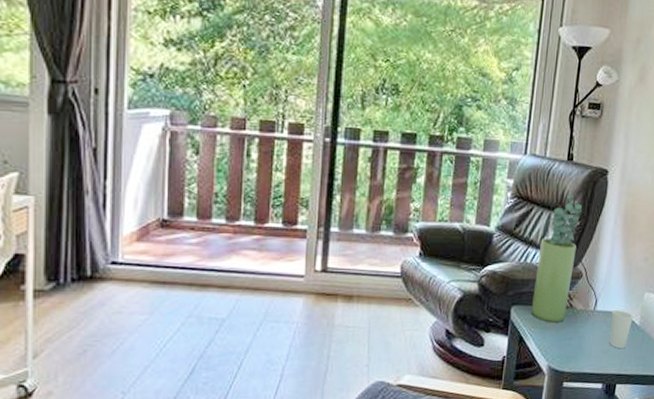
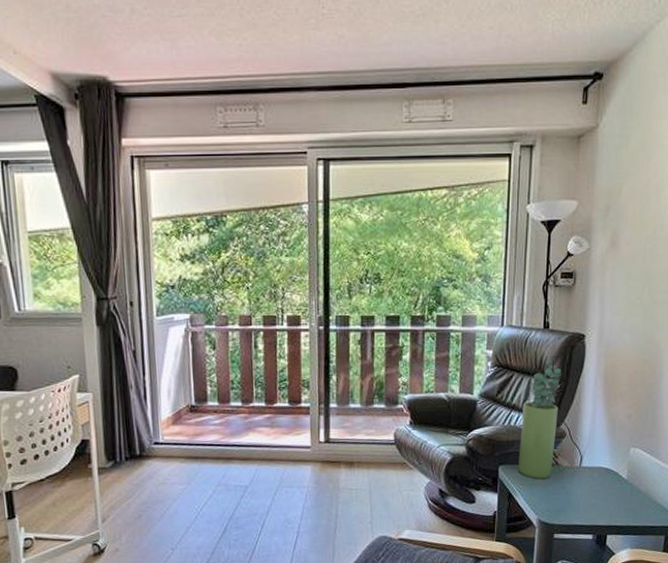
cup: present [609,310,634,349] -> none [597,465,621,502]

